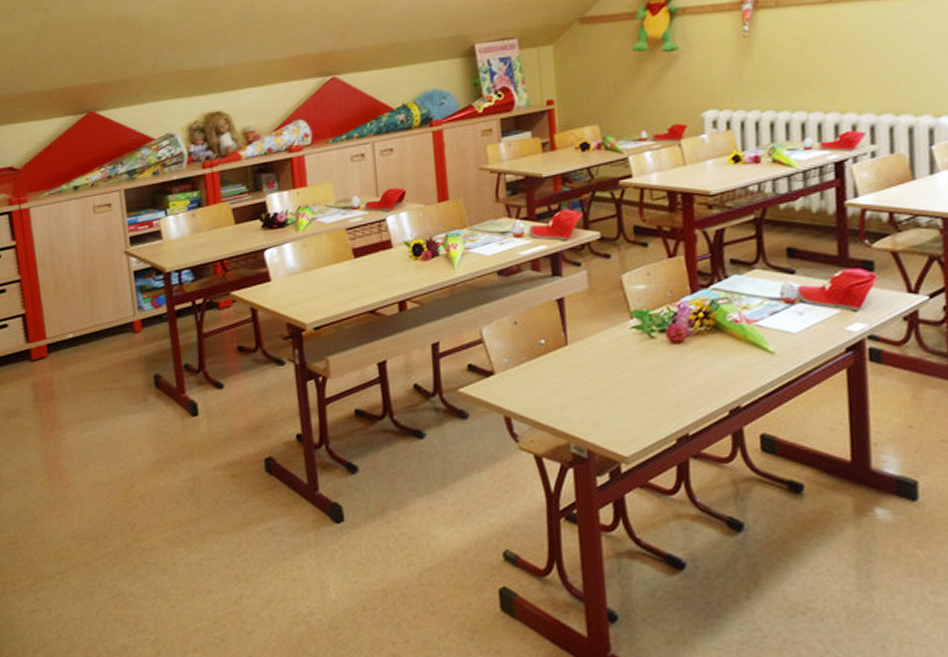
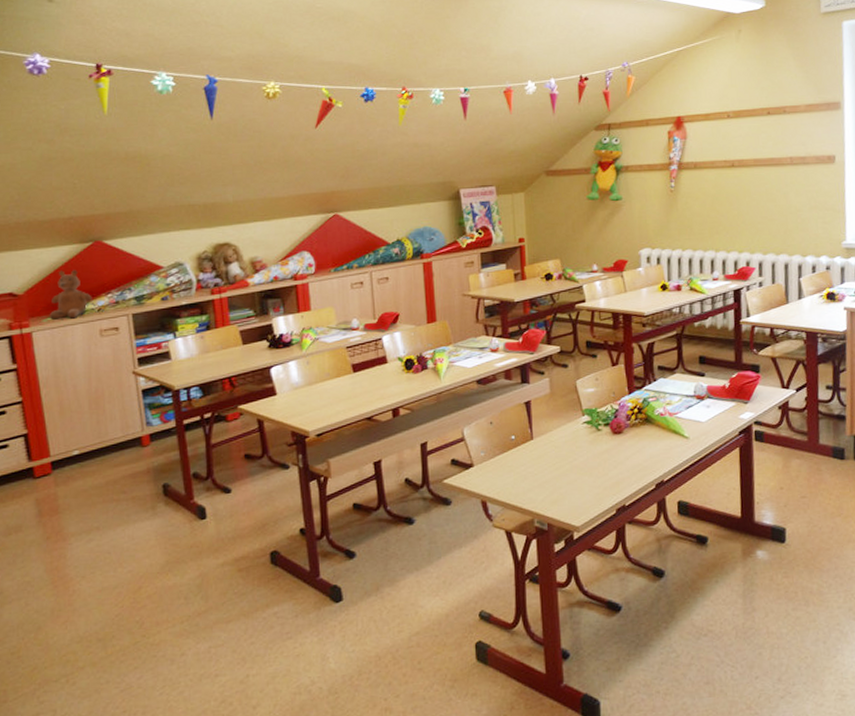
teddy bear: none [45,143,86,195] -> present [49,270,92,320]

